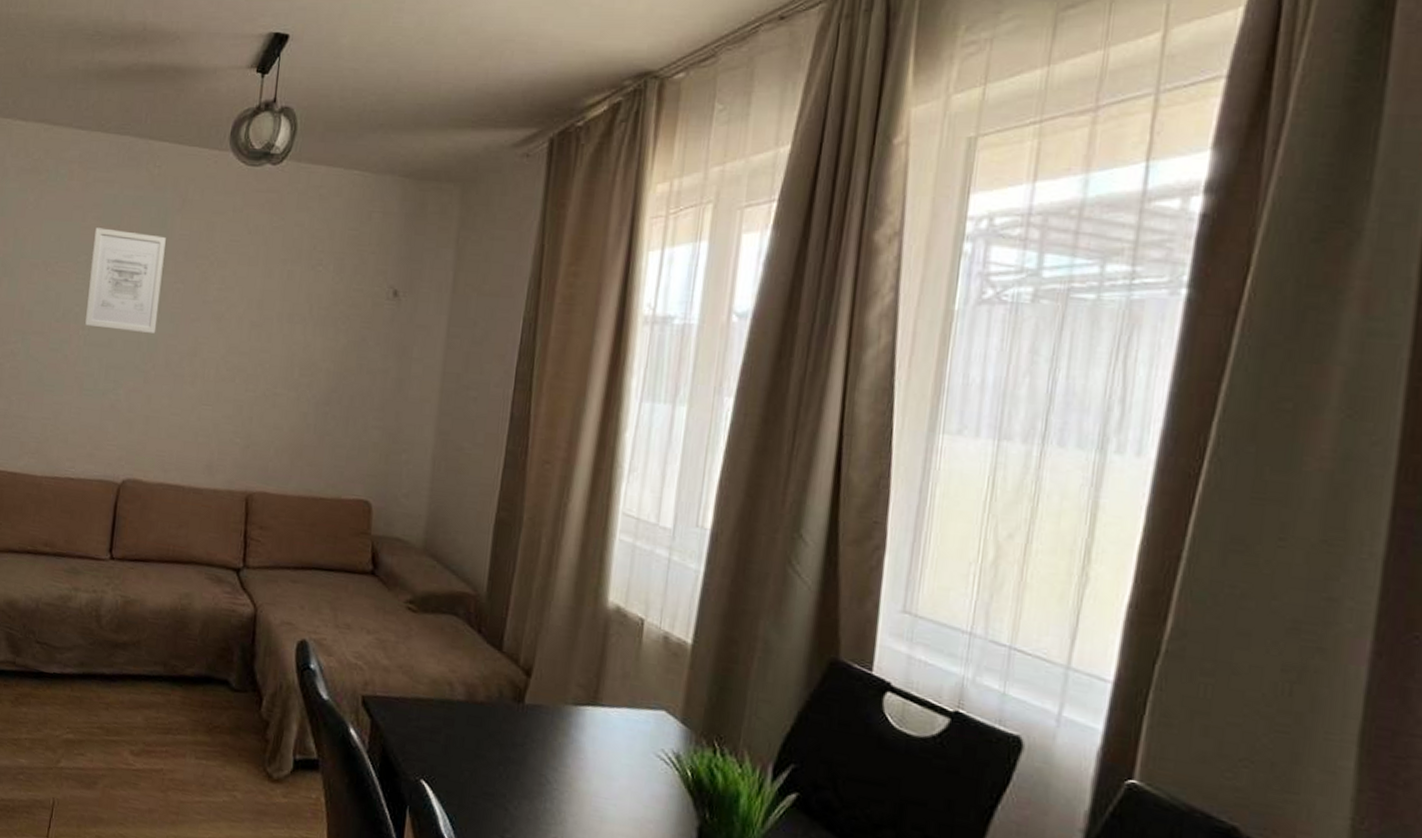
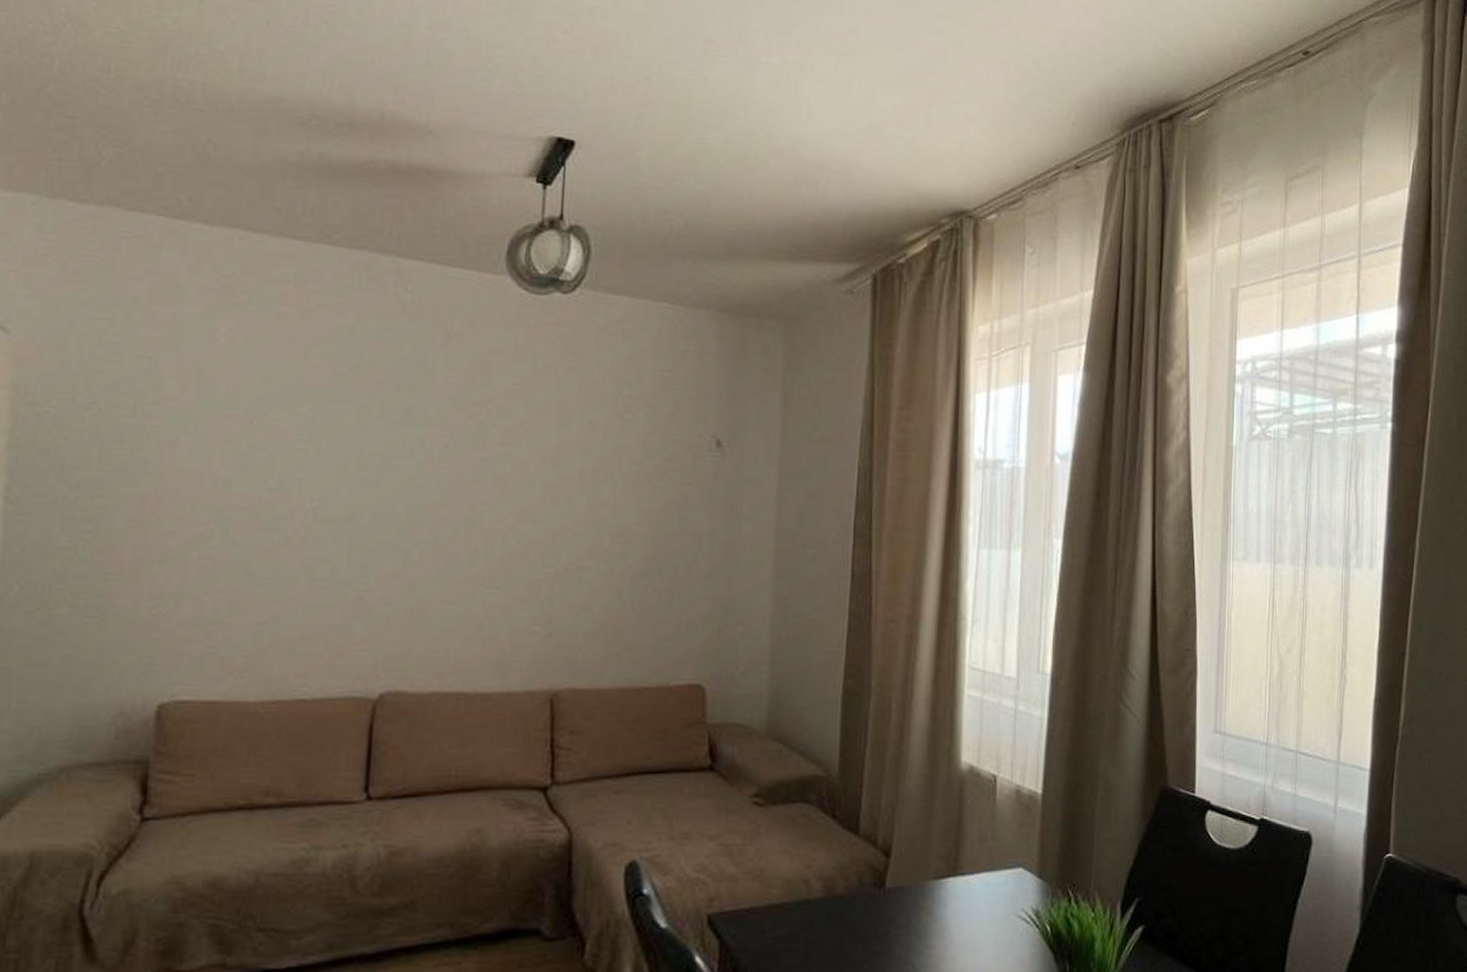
wall art: present [85,227,166,334] -> none [314,367,426,502]

